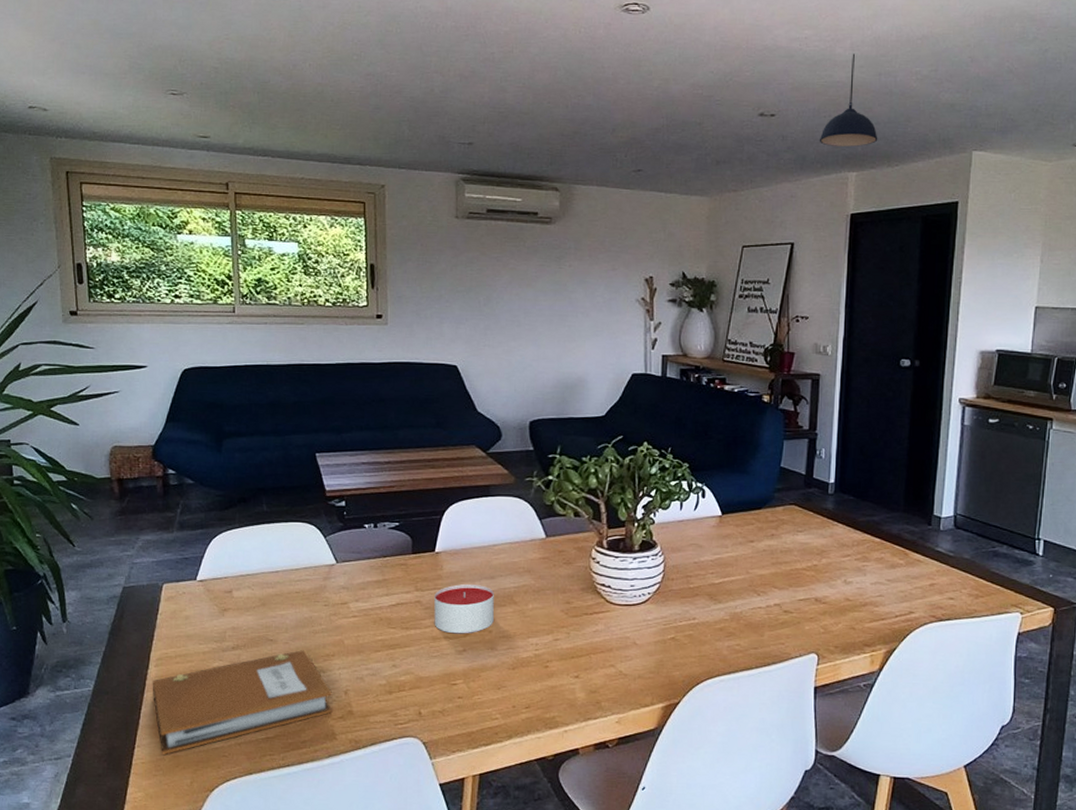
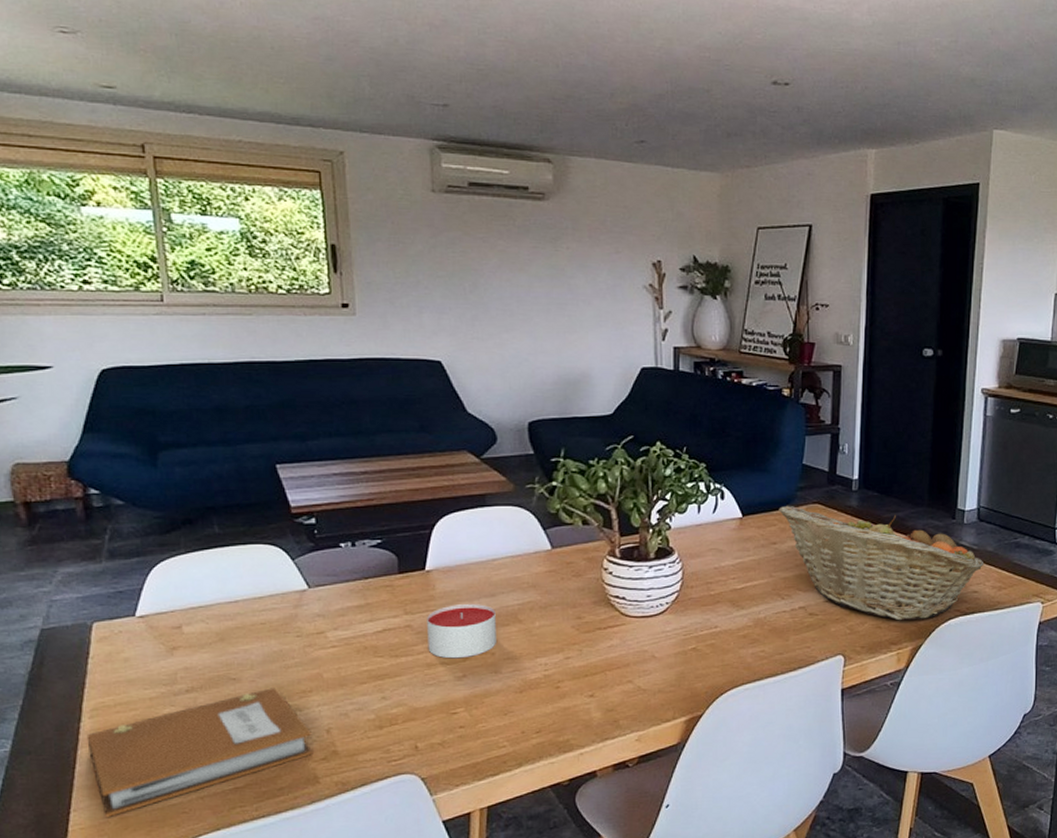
fruit basket: none [756,505,961,624] -> present [778,505,984,621]
pendant light: present [819,53,878,148] -> none [836,19,898,122]

